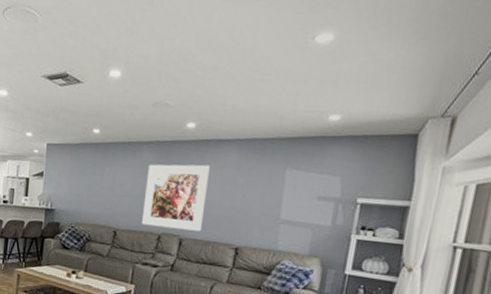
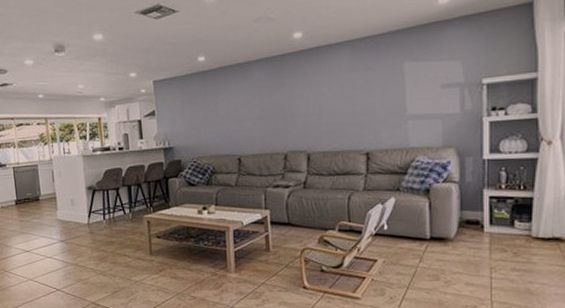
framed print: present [141,164,210,232] -> none [261,72,329,147]

